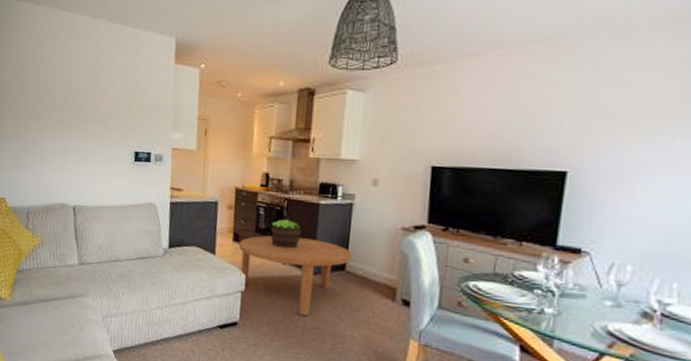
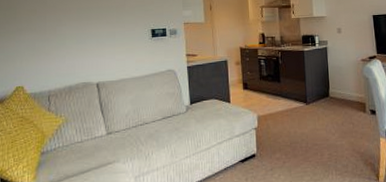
coffee table: present [238,235,352,316] -> none [248,77,332,137]
potted plant: present [270,218,301,249] -> none [271,65,294,89]

